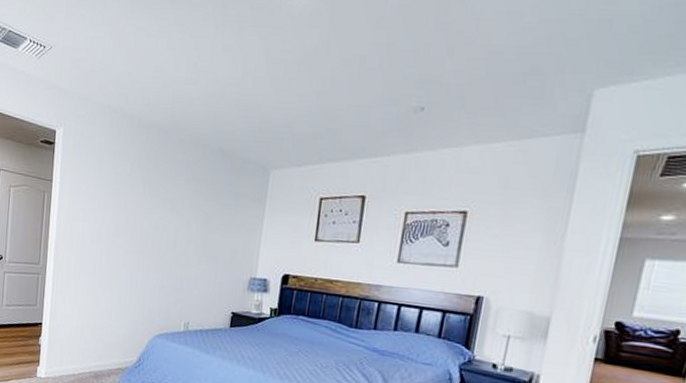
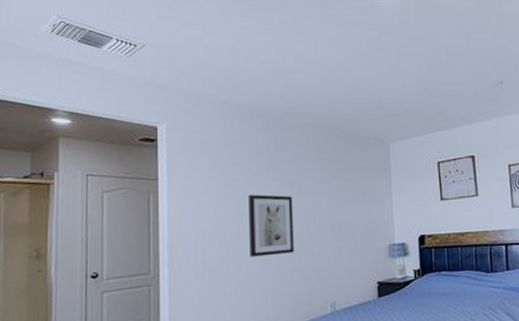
wall art: none [120,205,164,269] -> present [247,194,294,257]

